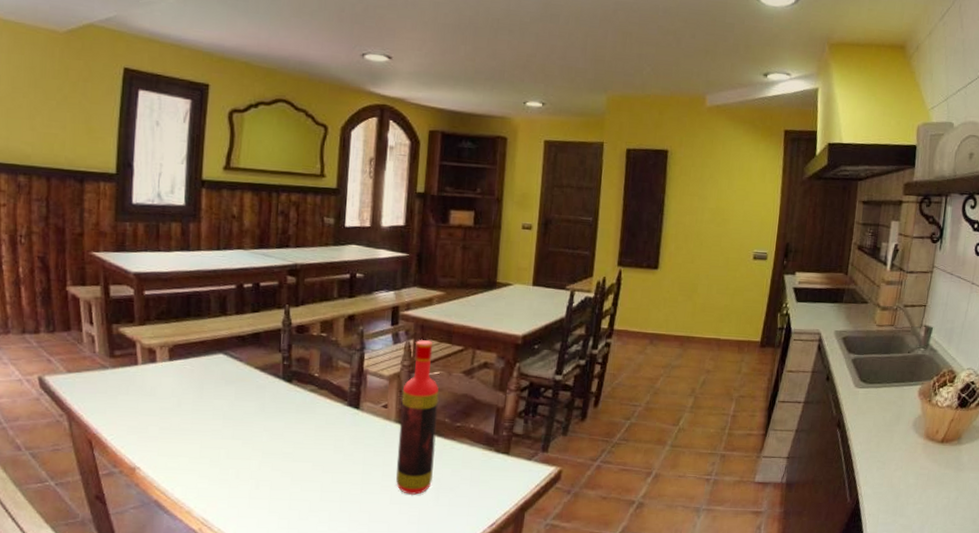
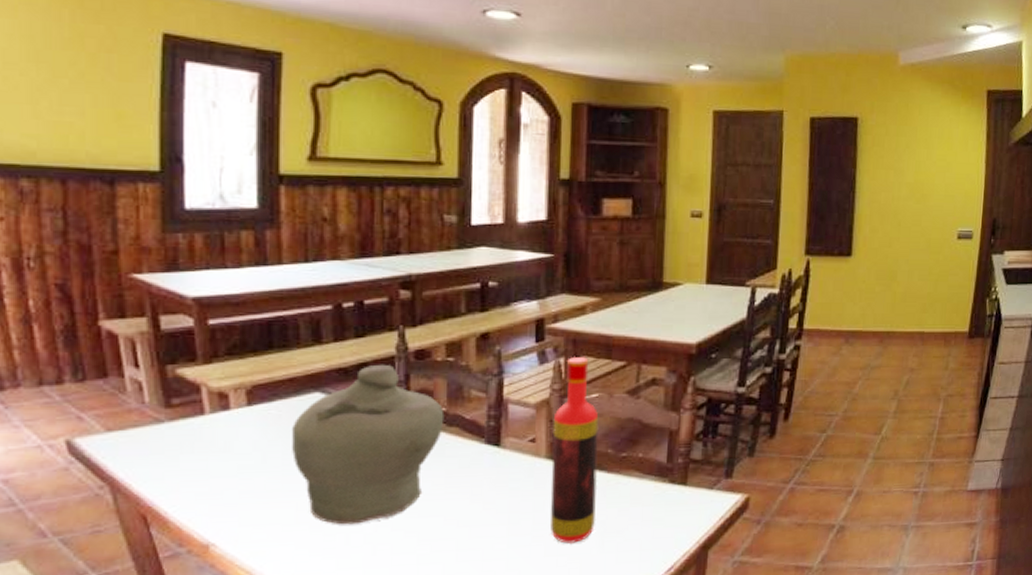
jar: none [200,334,317,463] -> present [292,364,445,525]

